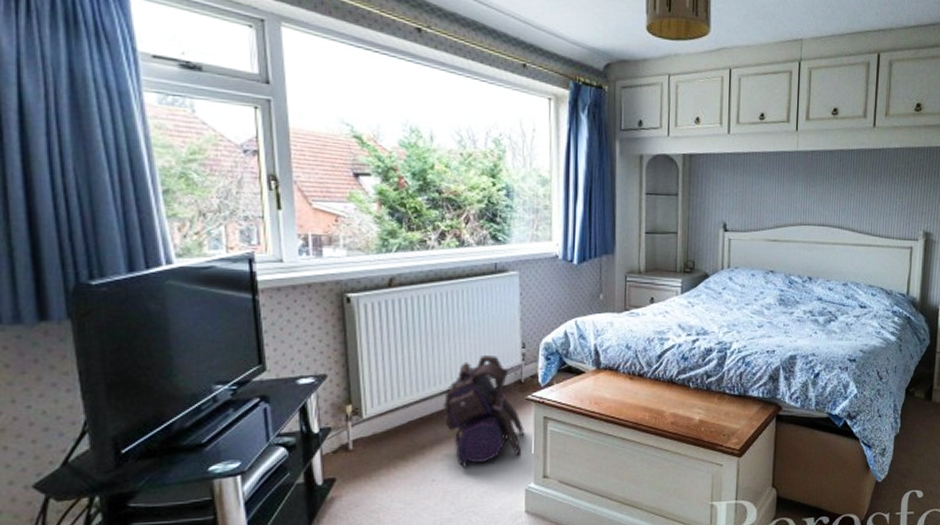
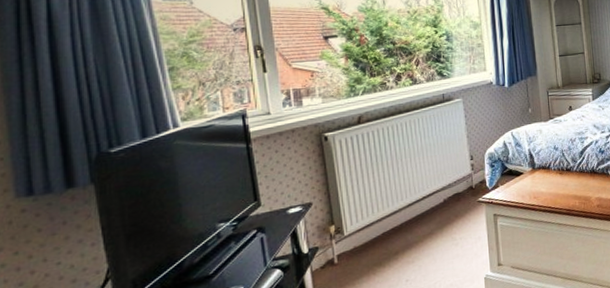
backpack: present [442,354,524,469] -> none [410,169,479,267]

